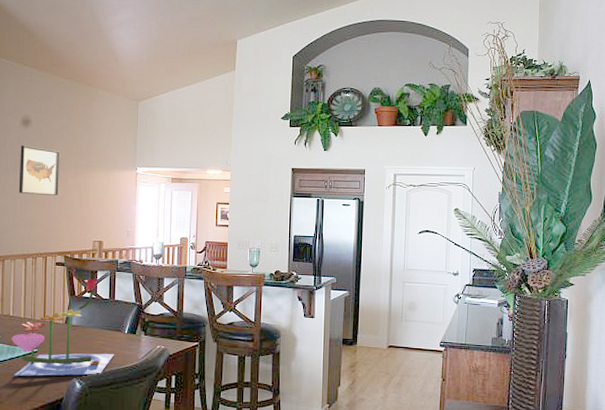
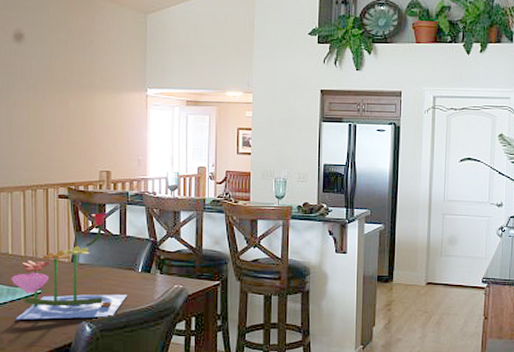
wall art: present [18,145,61,195] -> none [13,63,60,120]

